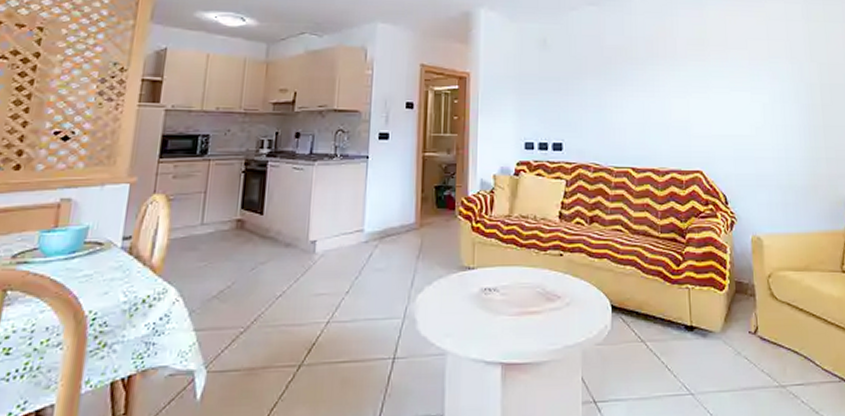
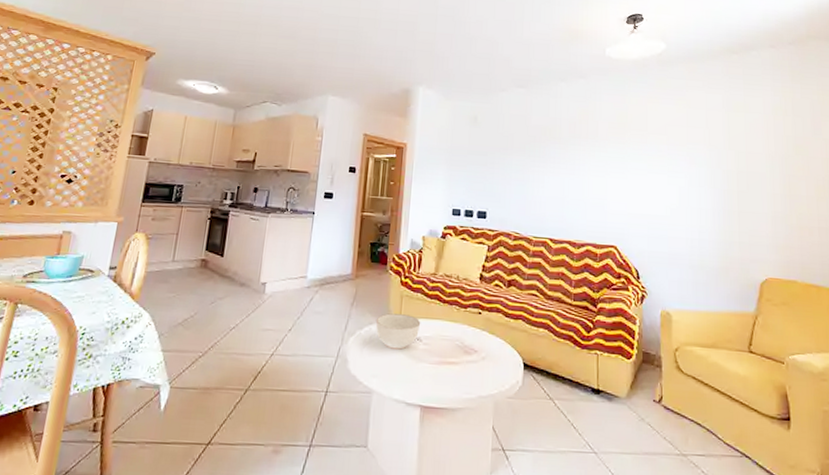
bowl: none [445,263,497,303] -> present [375,313,421,350]

